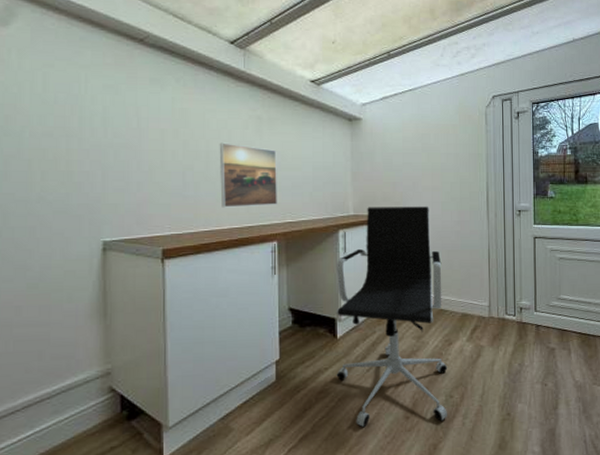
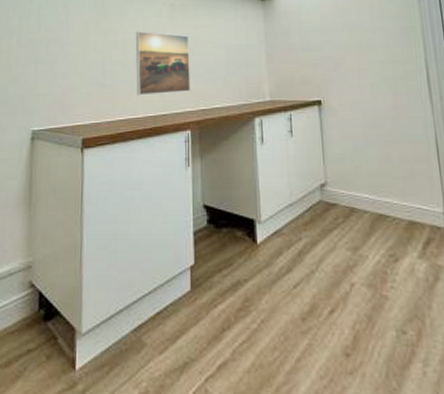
office chair: present [336,206,448,427] -> none [253,89,401,366]

